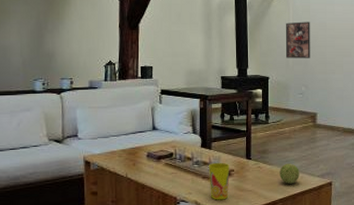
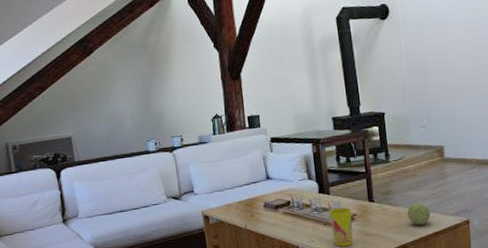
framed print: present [285,22,310,58] -> none [397,47,430,90]

